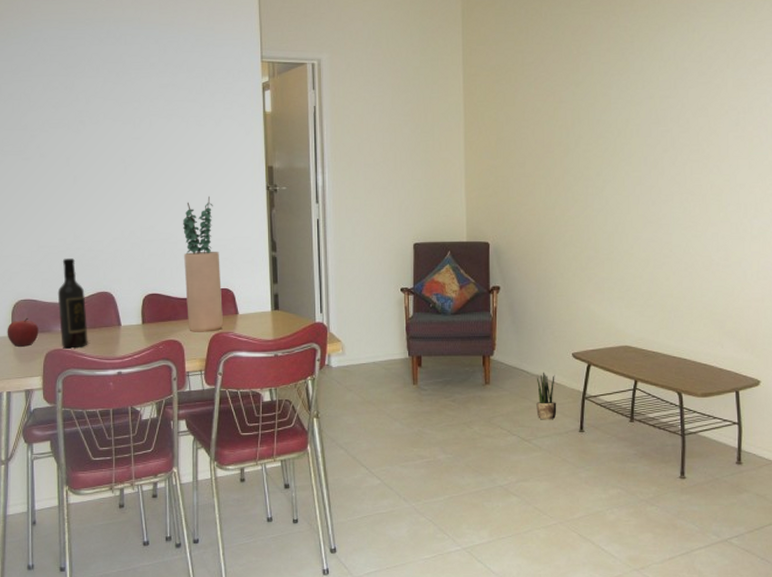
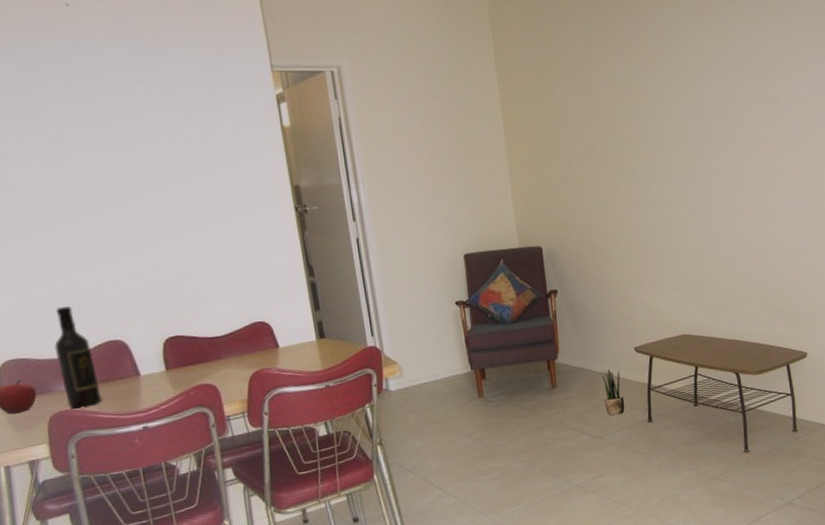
vase: present [183,196,223,332] -> none [200,222,263,373]

